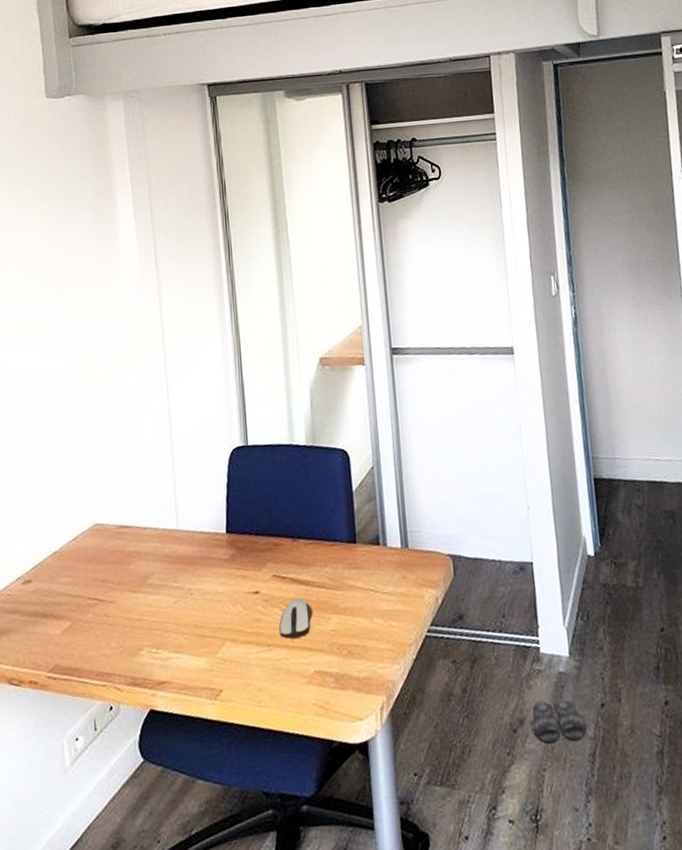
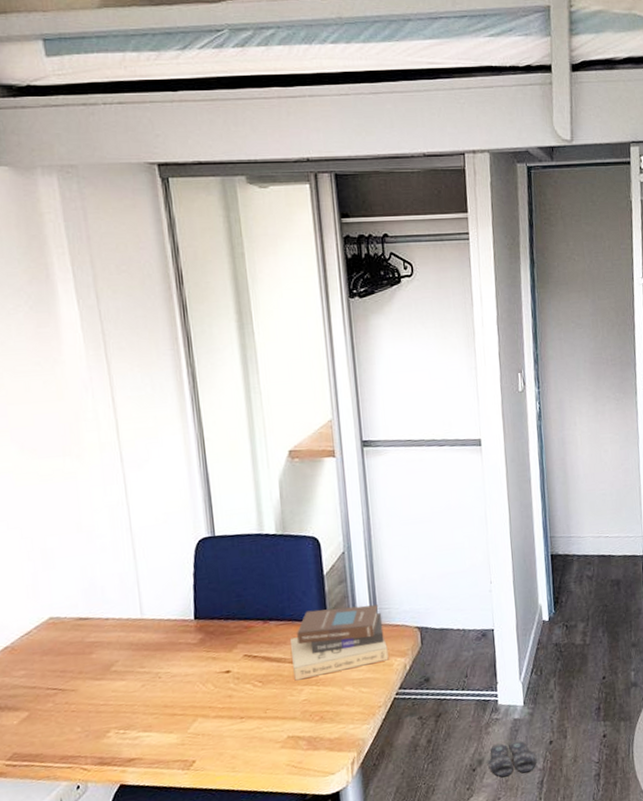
computer mouse: present [279,598,313,639] -> none [251,674,285,711]
books: none [319,527,420,608] -> present [290,604,389,681]

